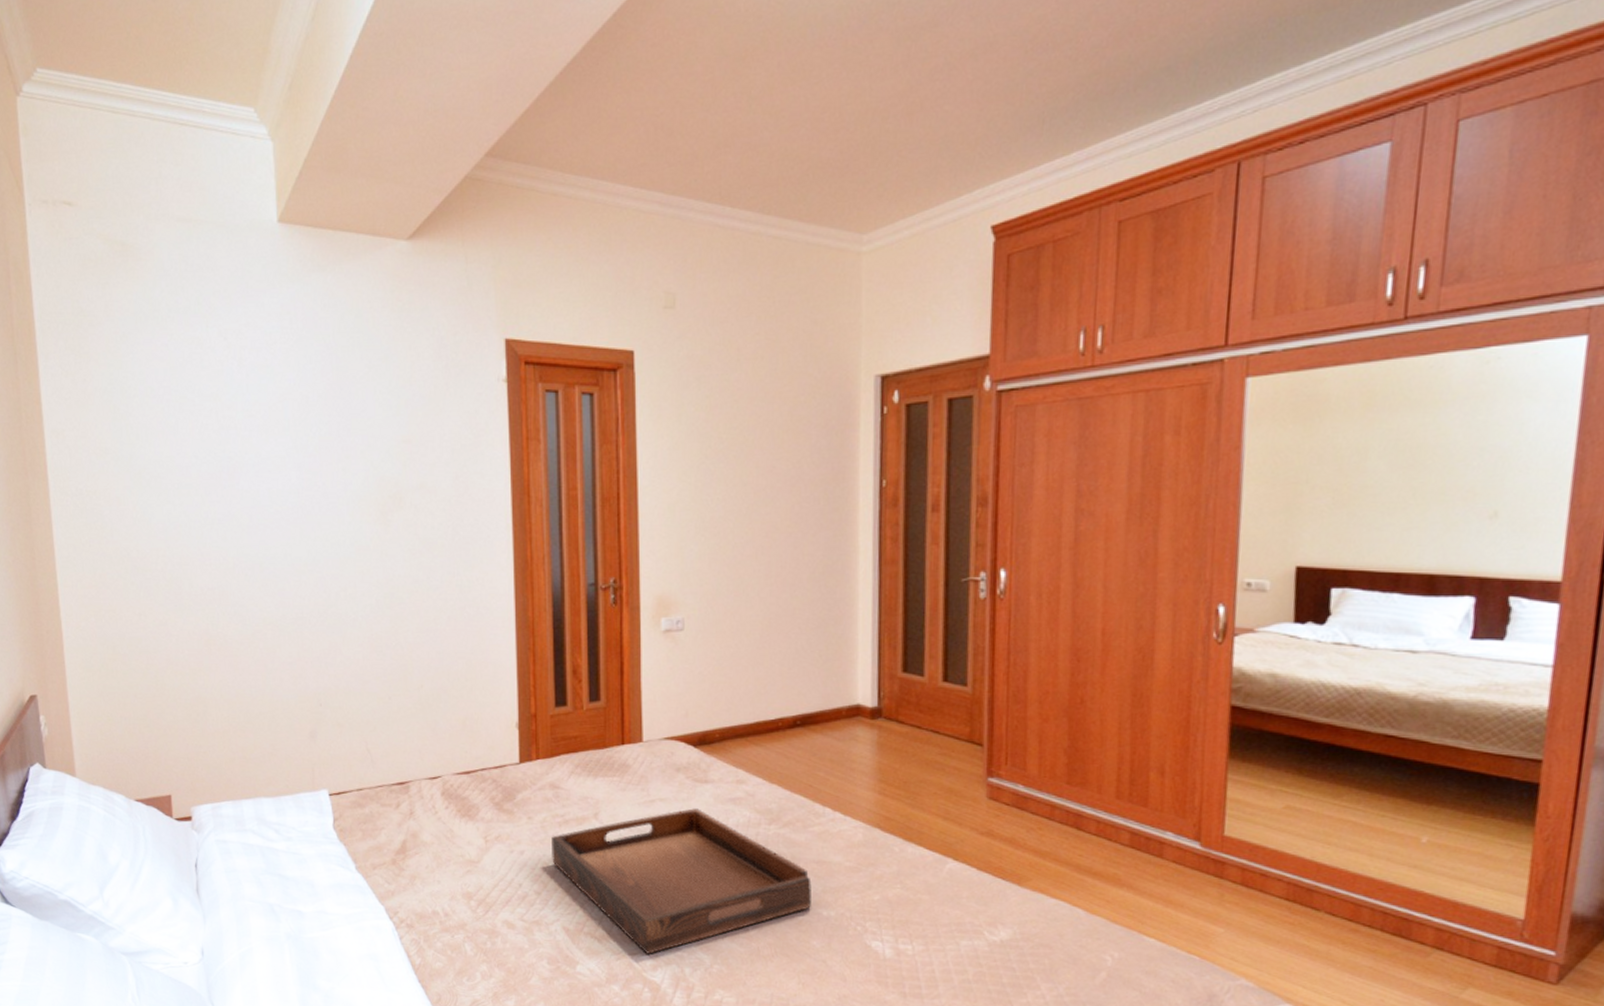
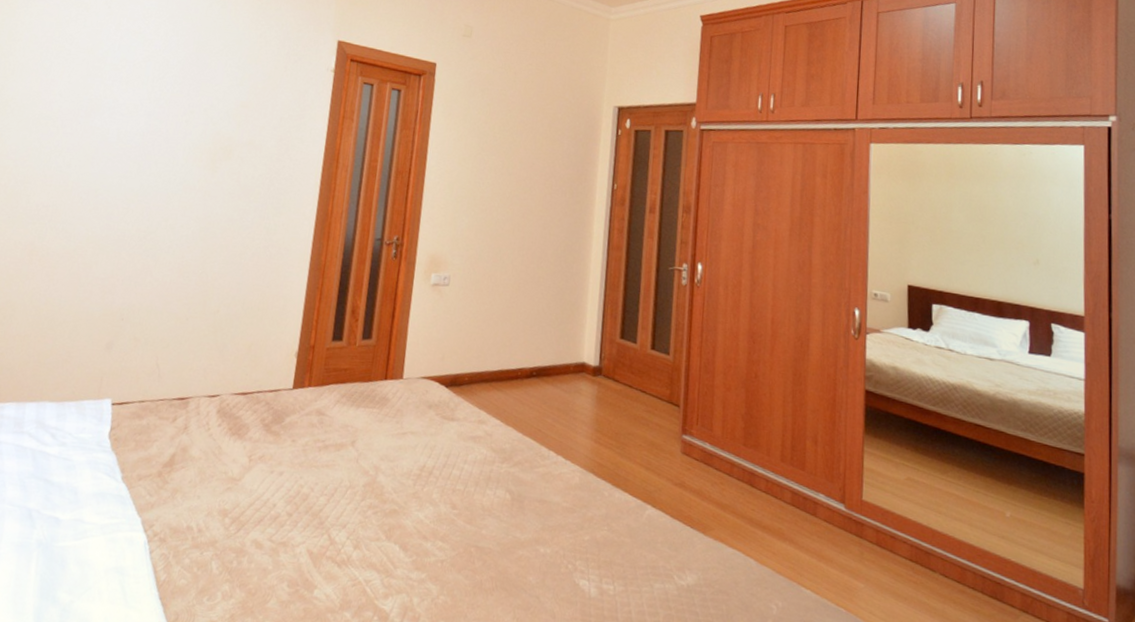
serving tray: present [552,808,812,954] -> none [307,443,533,582]

